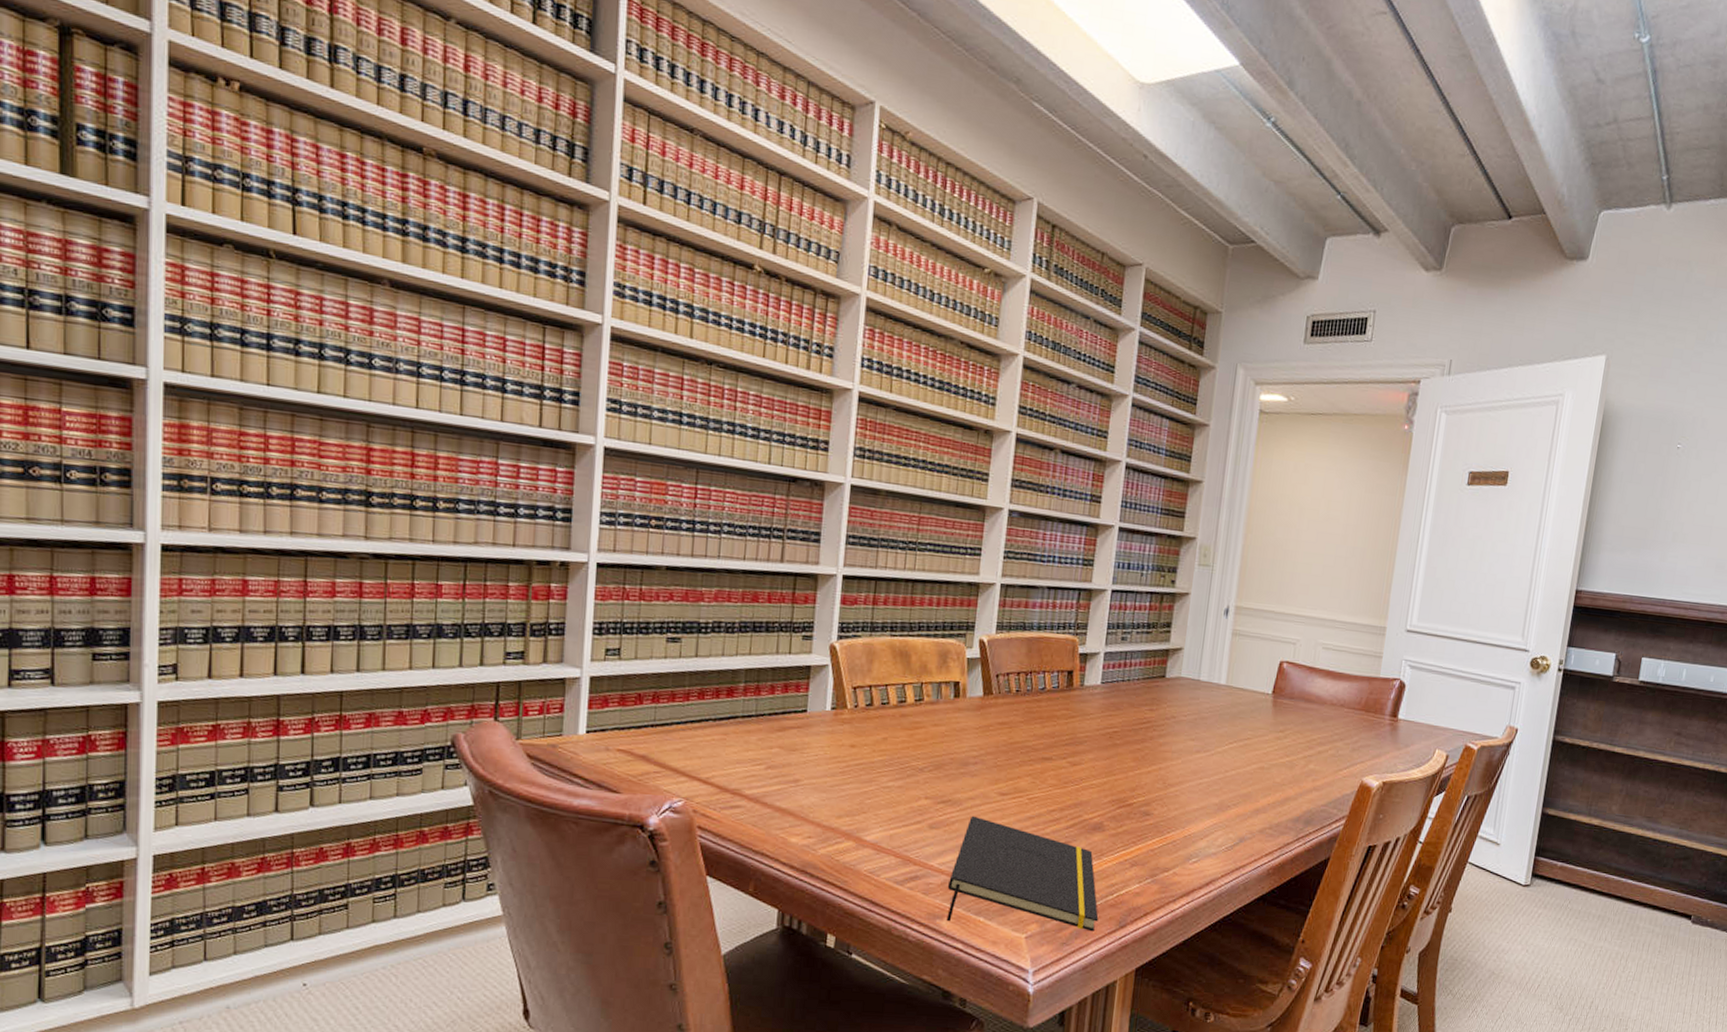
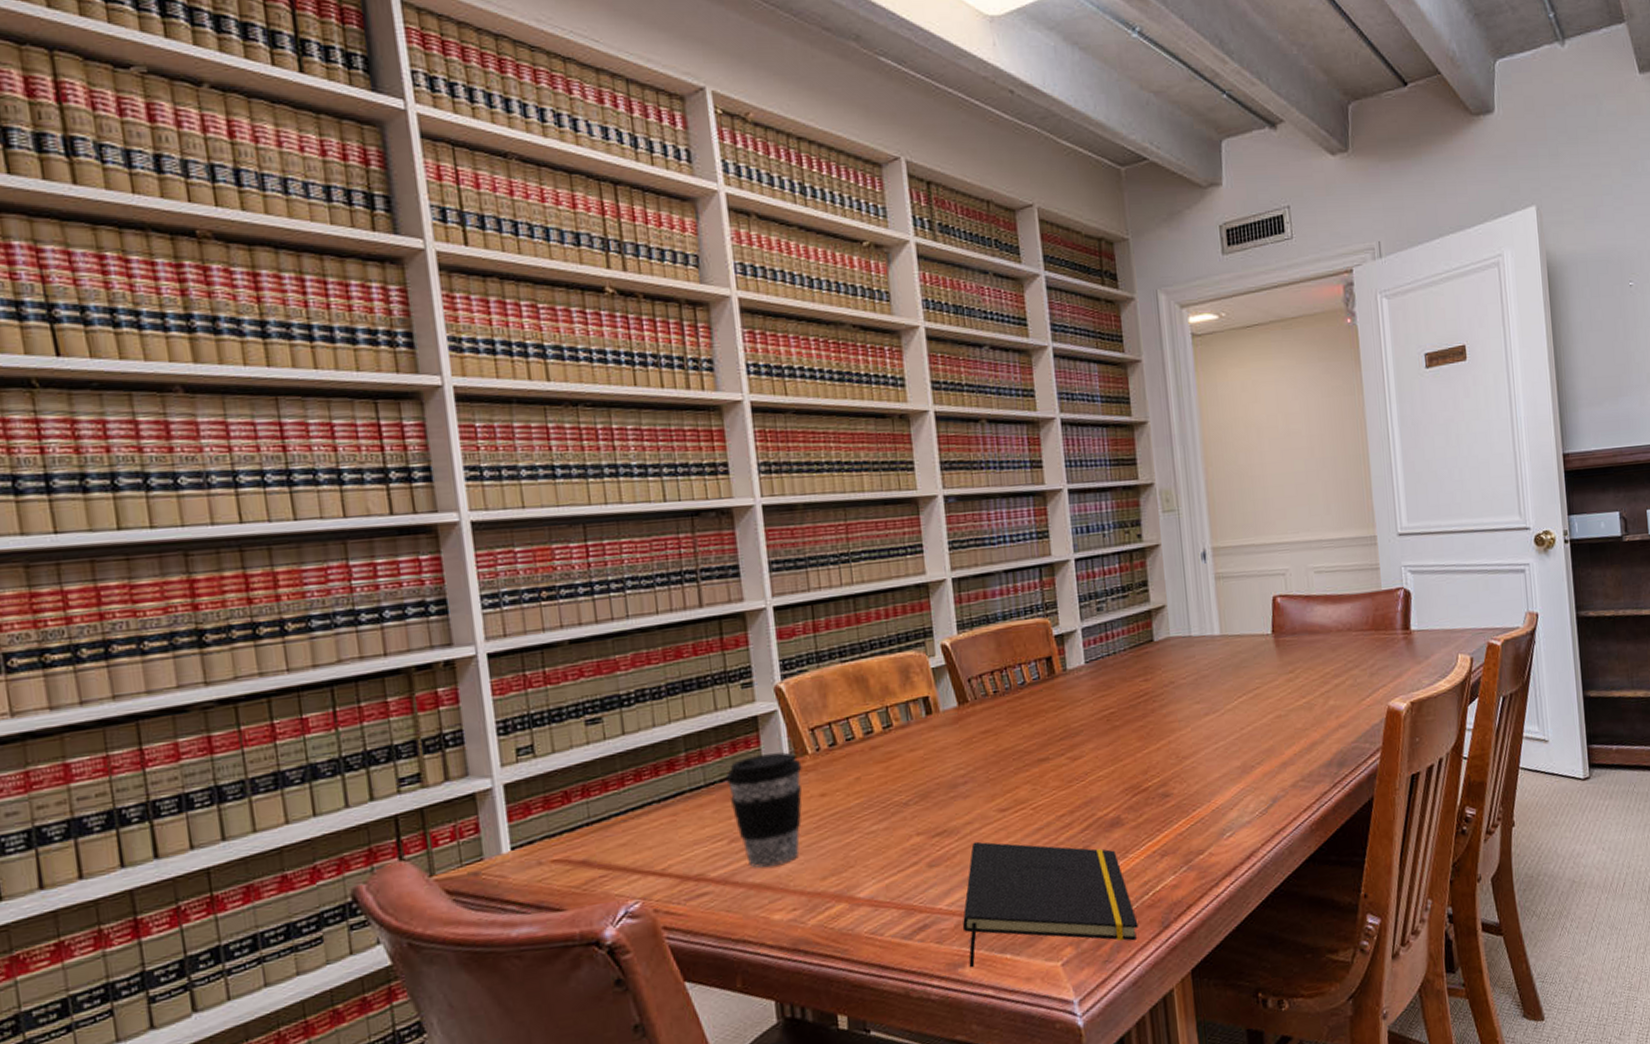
coffee cup: none [774,699,840,797] -> present [725,752,802,868]

